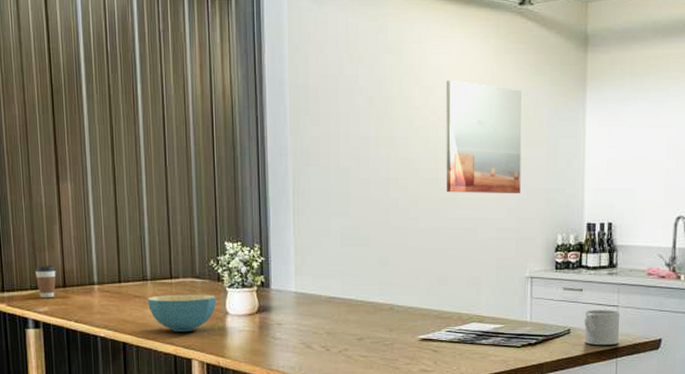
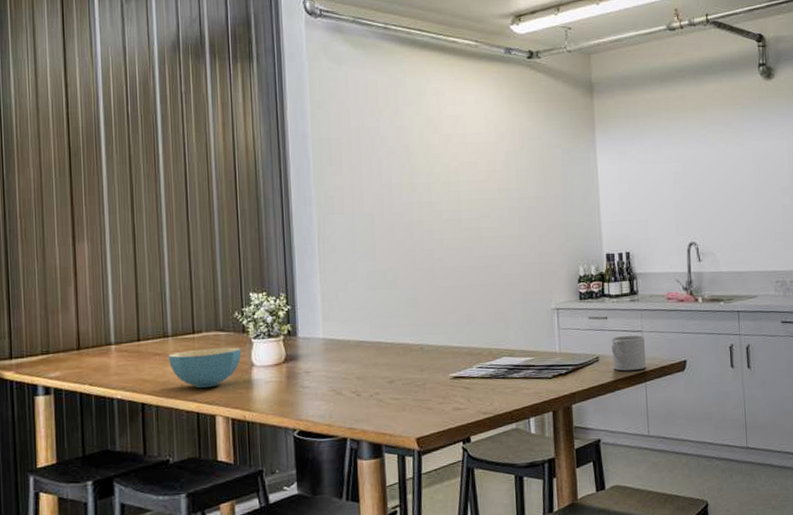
coffee cup: present [34,266,57,298] -> none [46,328,70,363]
wall art: present [446,81,522,194] -> none [464,128,541,233]

